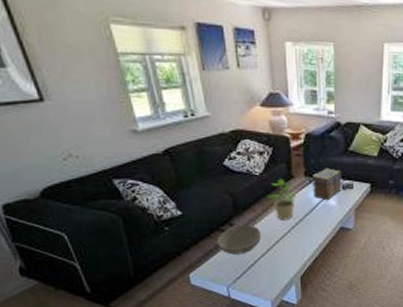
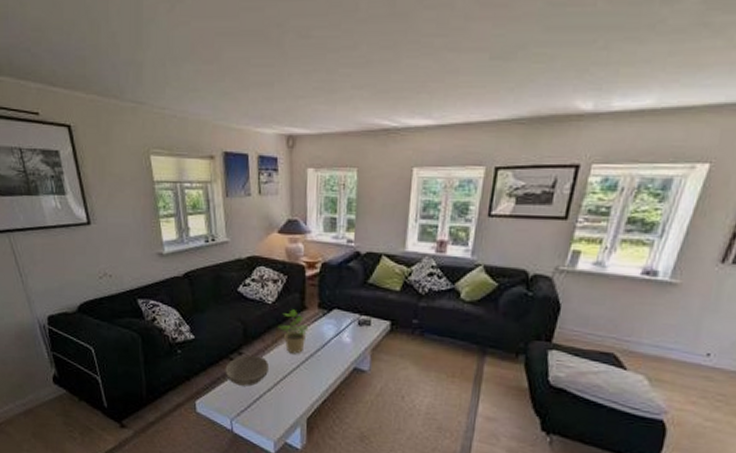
book stack: present [313,168,342,201] -> none [326,300,359,337]

